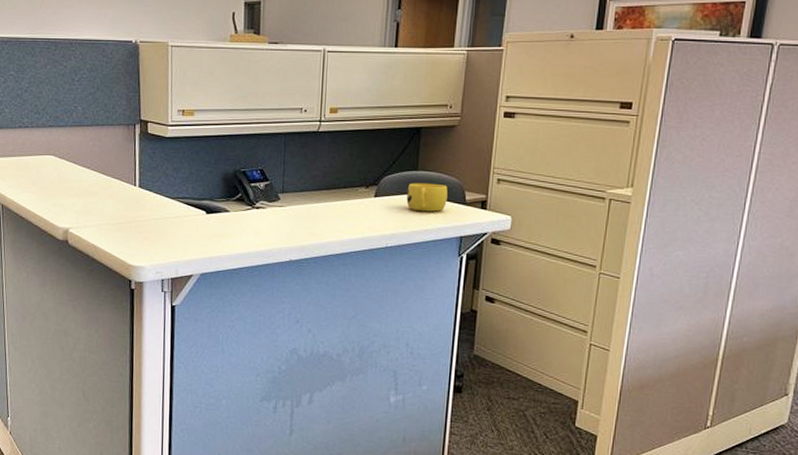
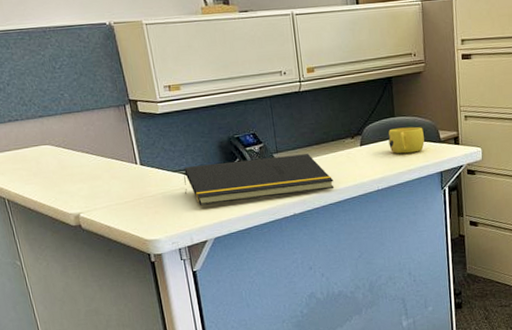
notepad: none [179,195,339,240] -> present [183,154,335,205]

